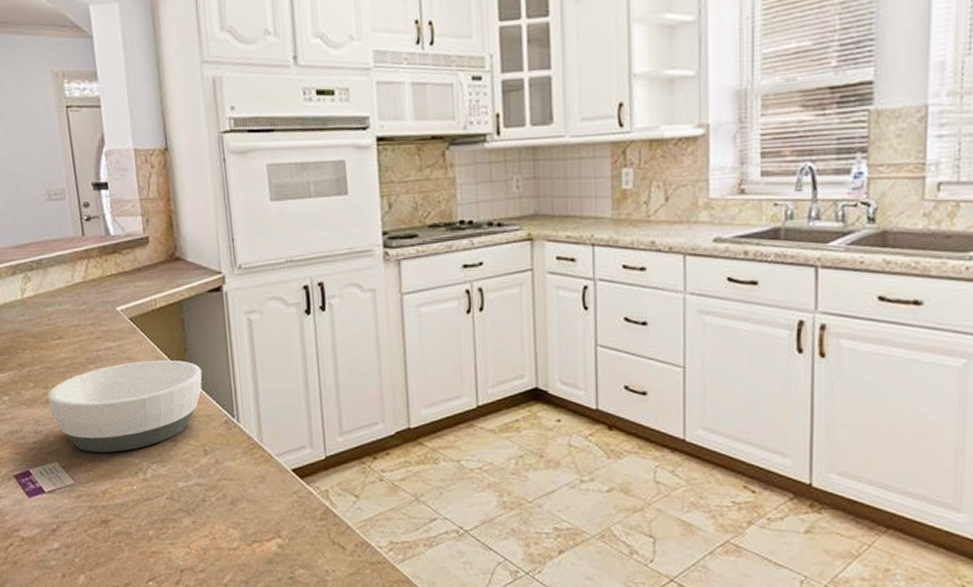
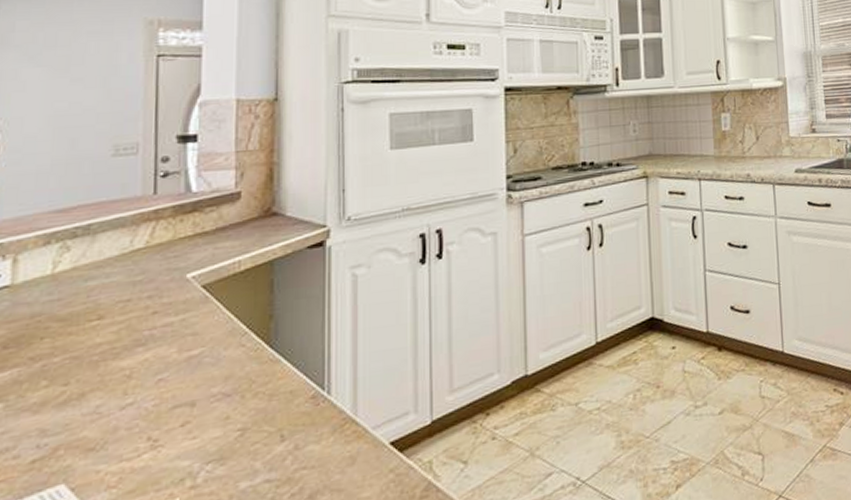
bowl: present [48,359,202,453] -> none [66,329,290,462]

